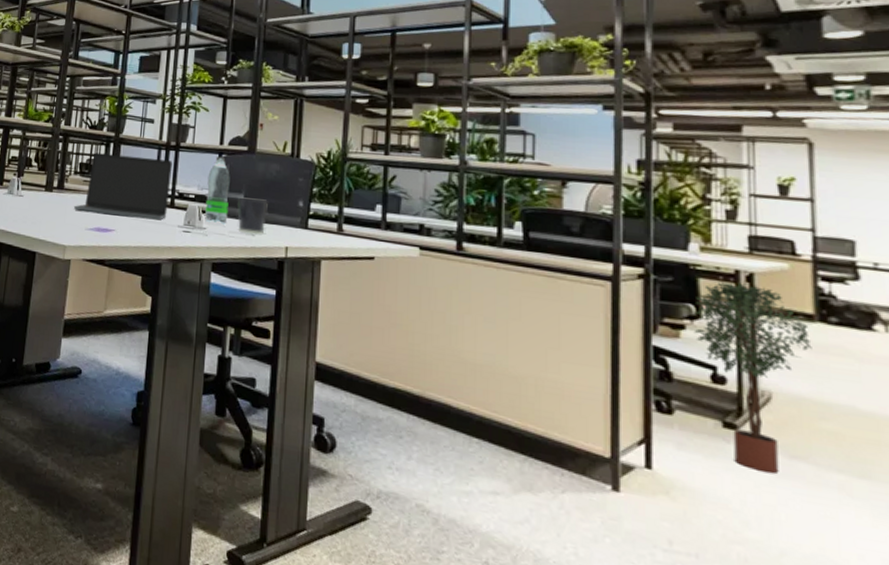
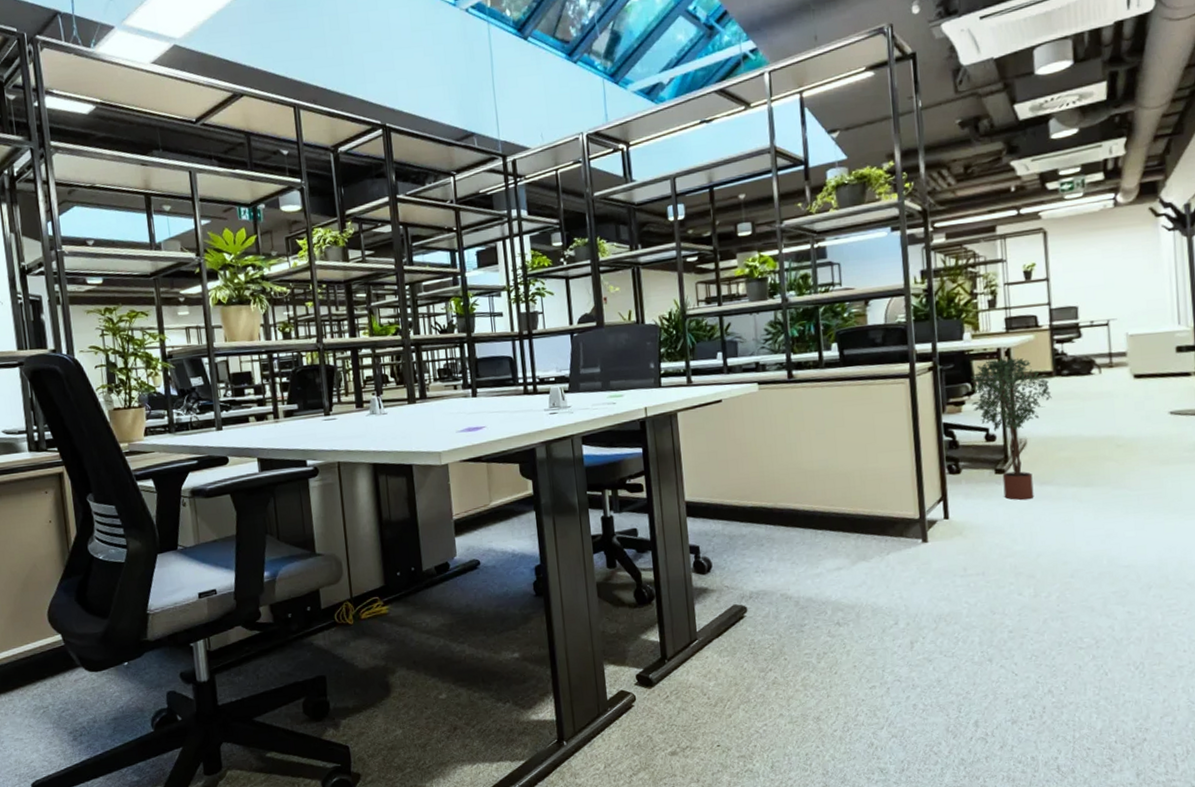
laptop: present [73,153,172,221] -> none [440,349,532,416]
bottle: present [205,156,230,226] -> none [563,335,589,402]
mug: present [237,197,268,235] -> none [595,368,624,404]

